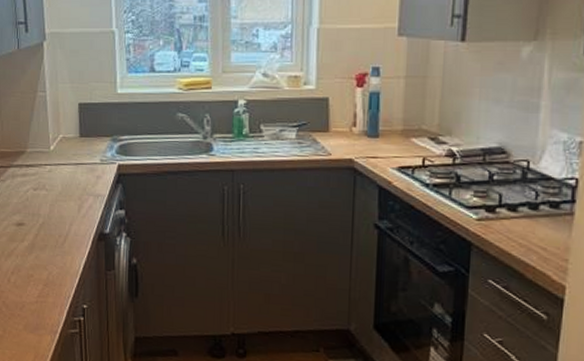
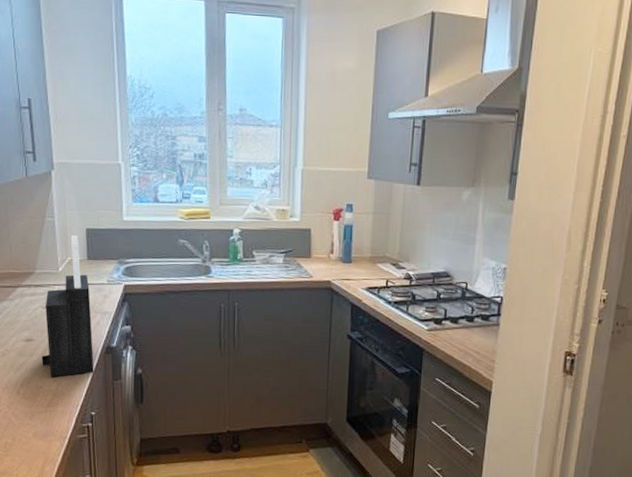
knife block: none [32,111,86,265] -> present [42,235,94,377]

